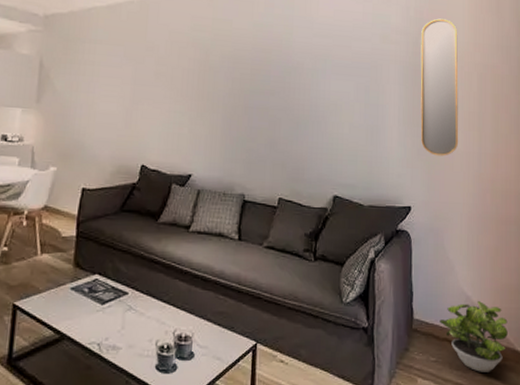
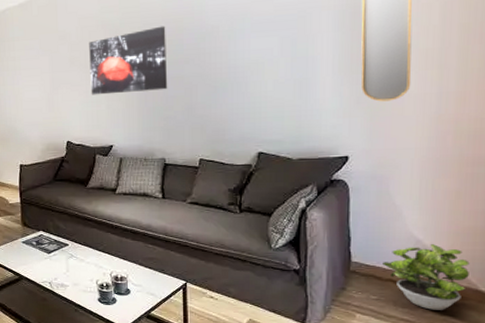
wall art: none [174,53,255,120] -> present [89,26,168,95]

